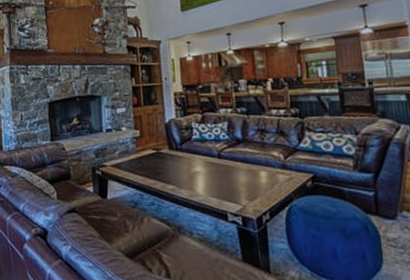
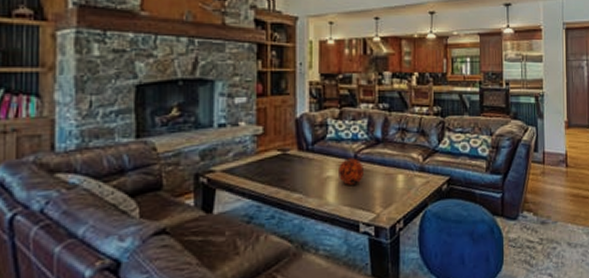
decorative ball: none [205,156,229,179] -> present [339,158,365,185]

